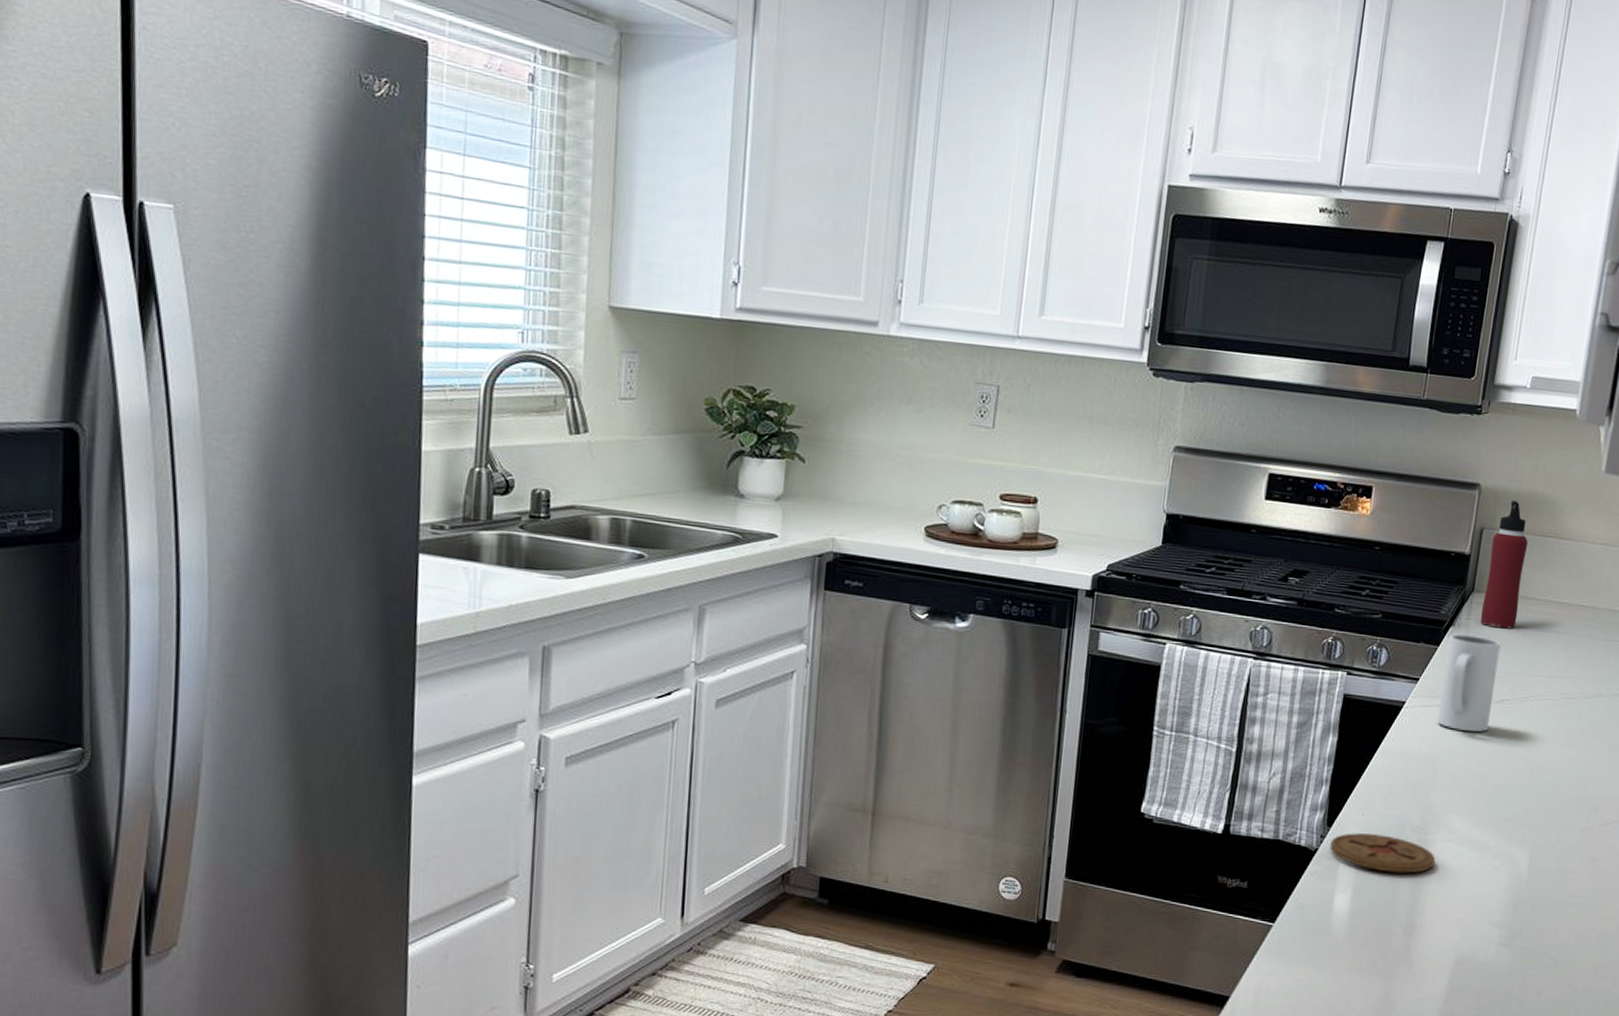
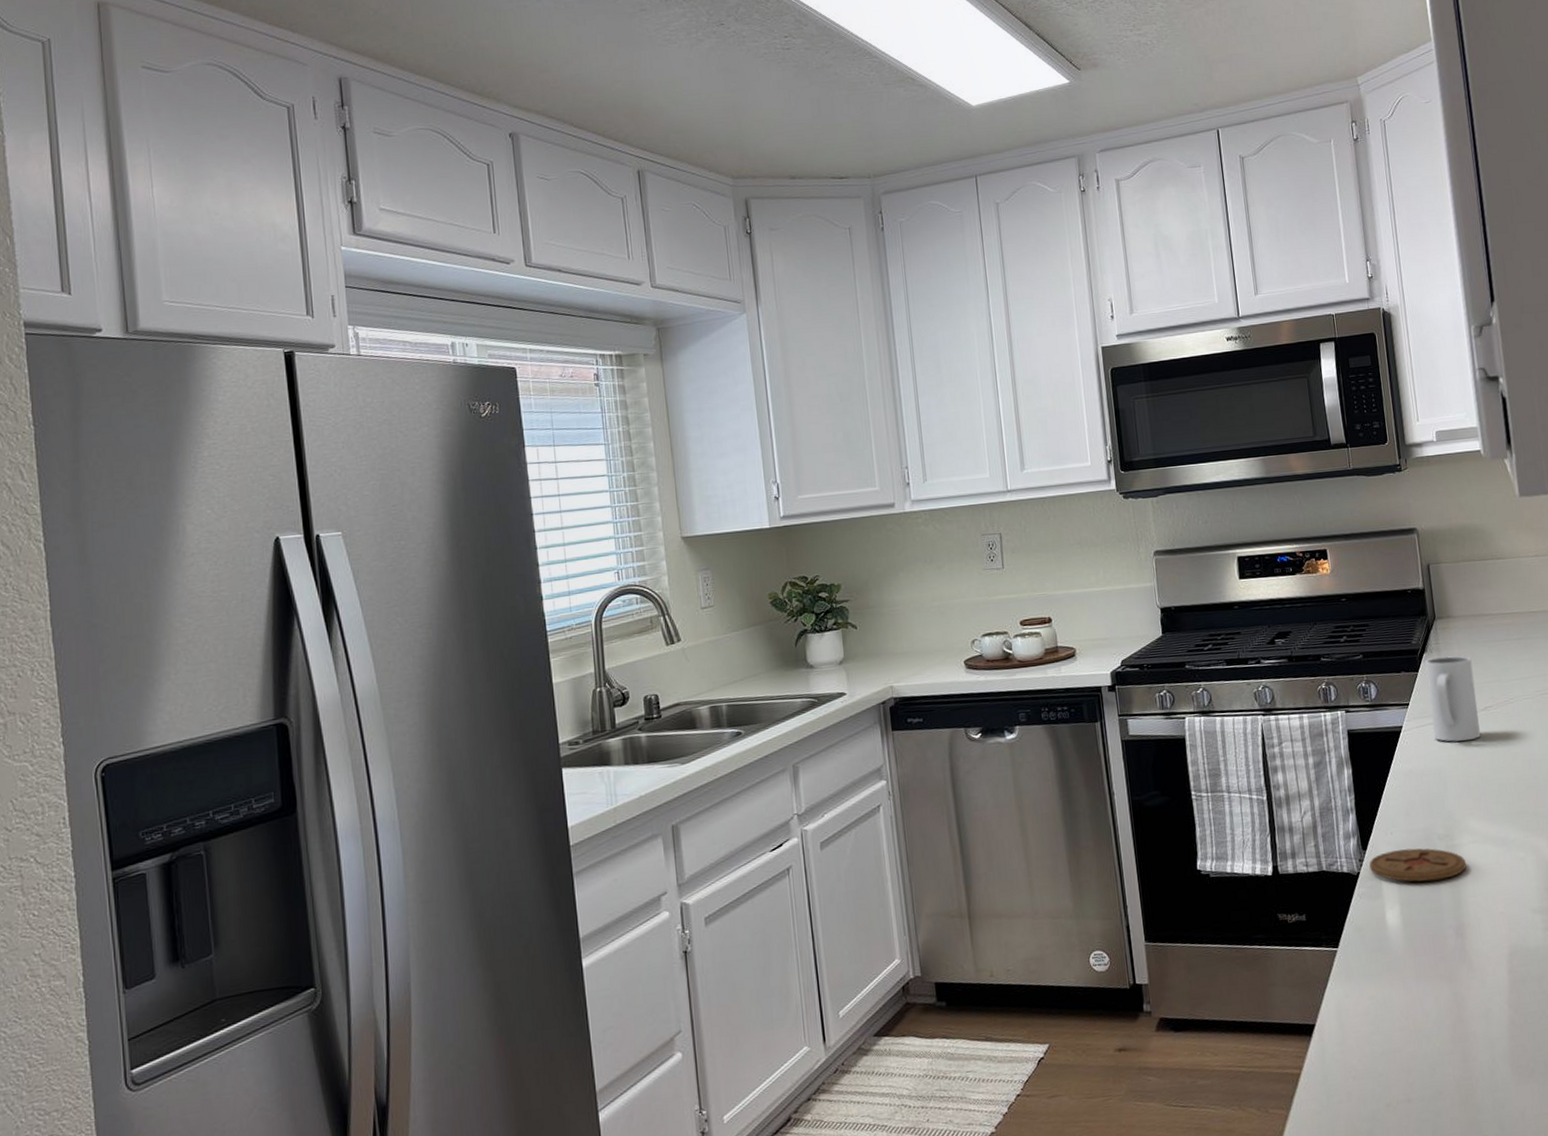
water bottle: present [1480,500,1528,629] -> none [1439,535,1480,646]

